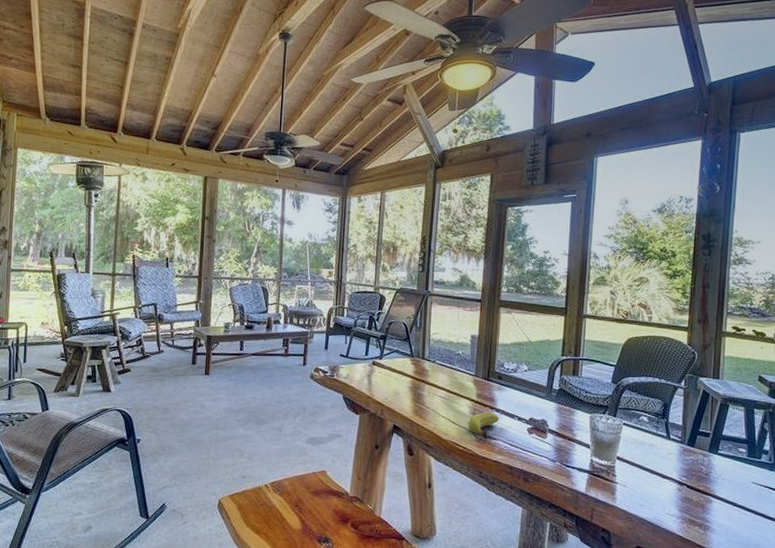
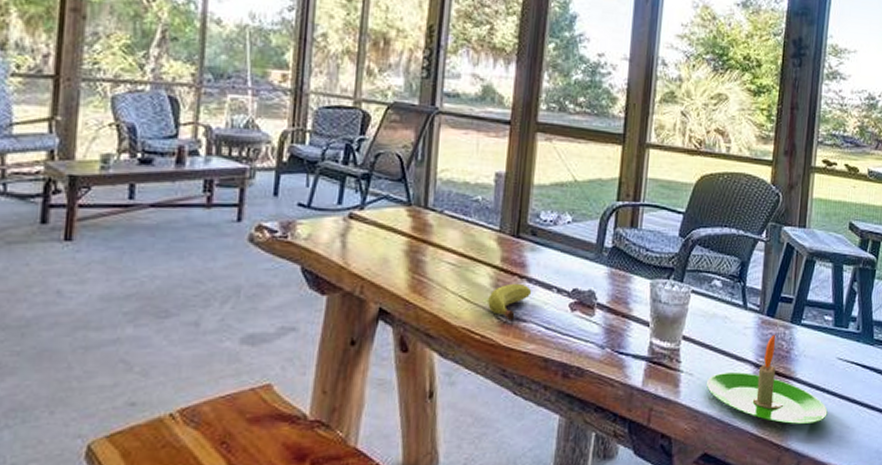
candle: none [637,460,745,533] -> present [706,334,828,425]

